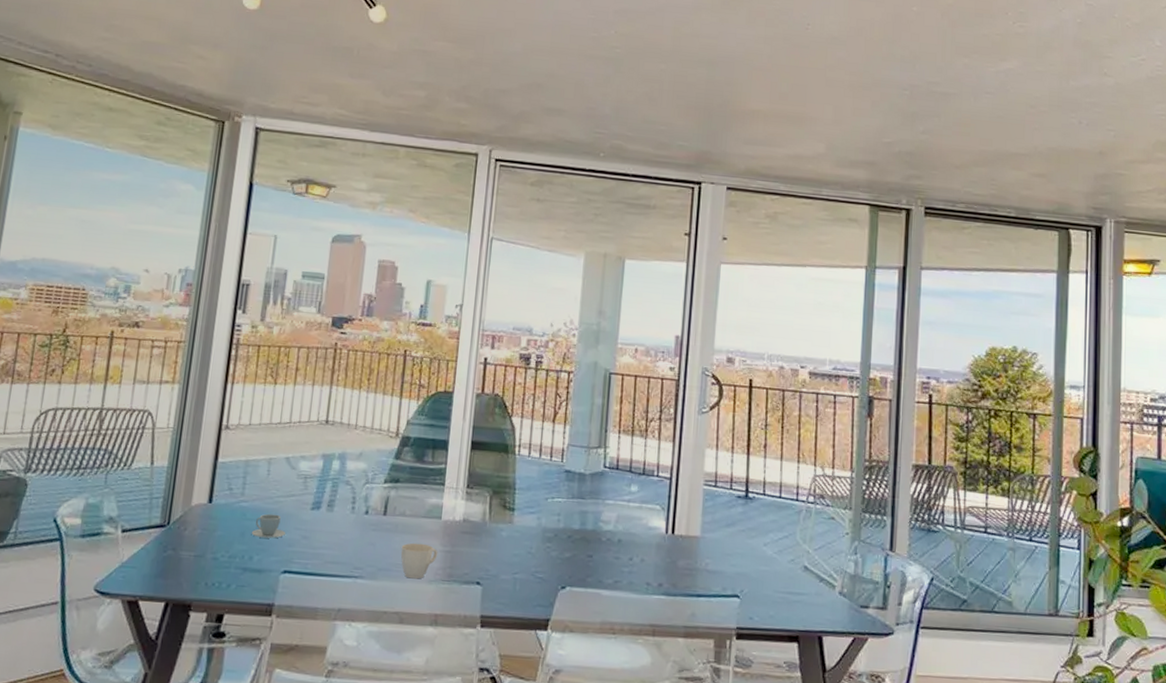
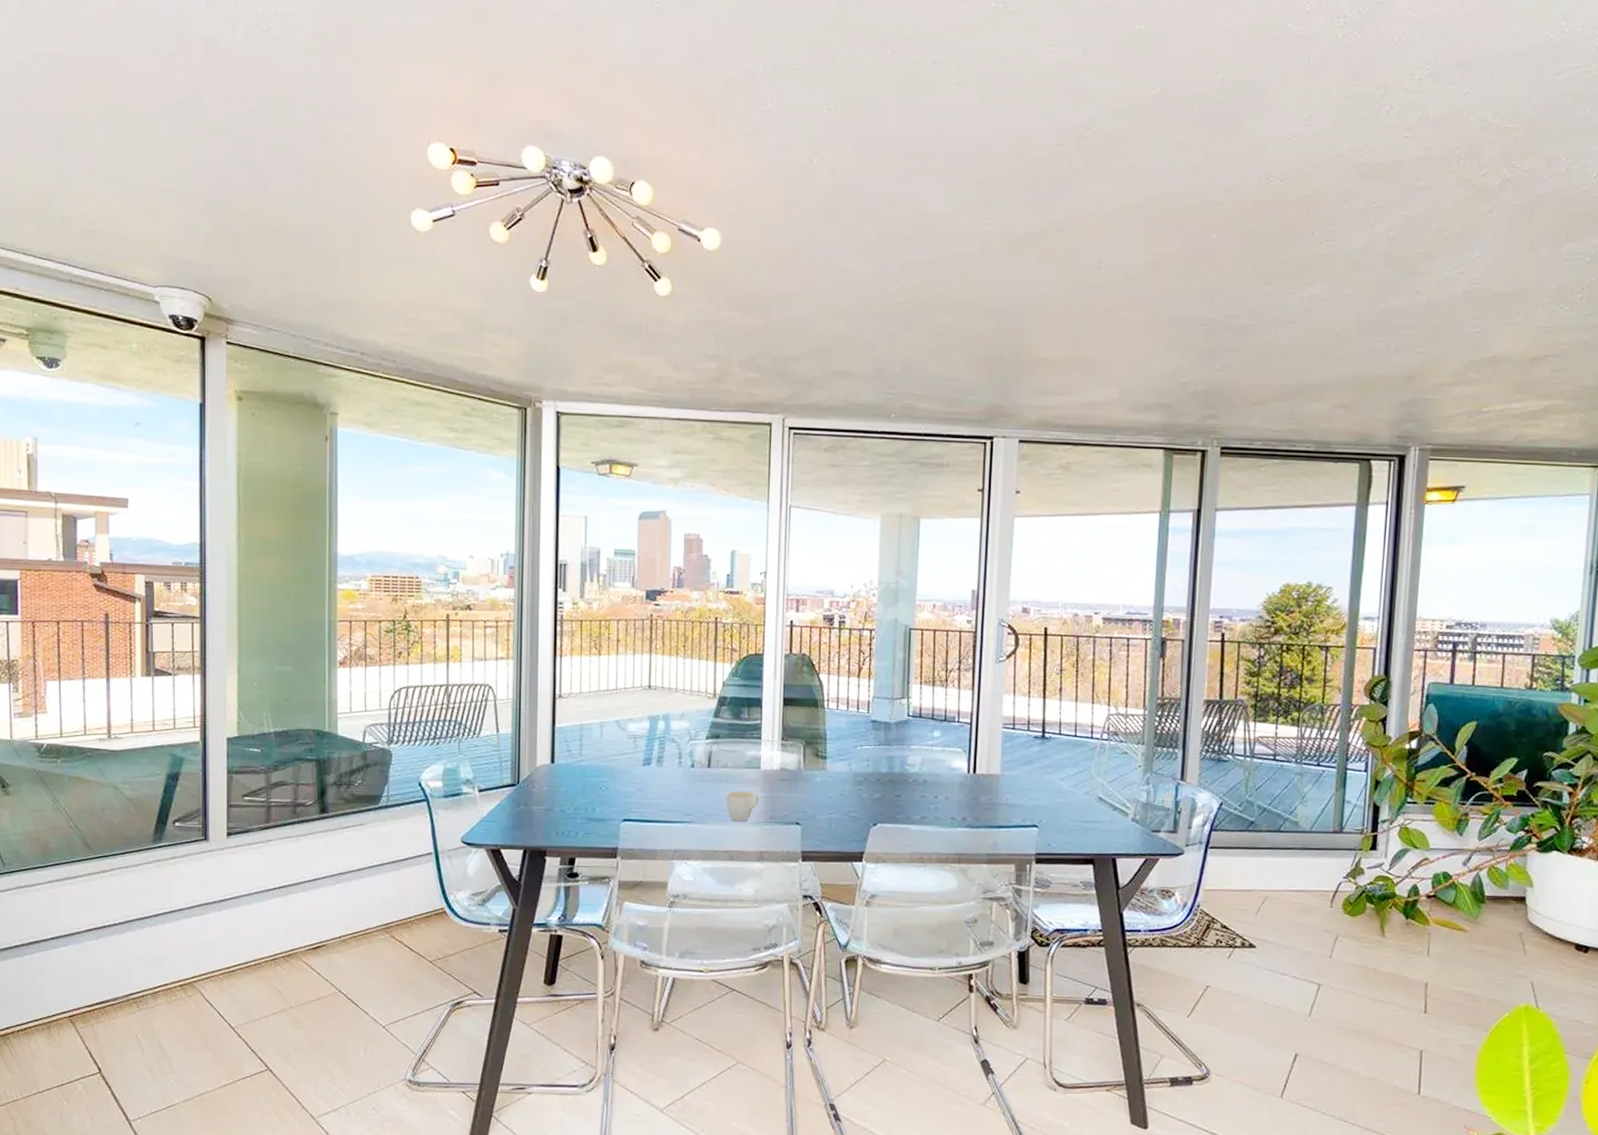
teacup: present [251,513,285,539] -> none [591,770,622,792]

